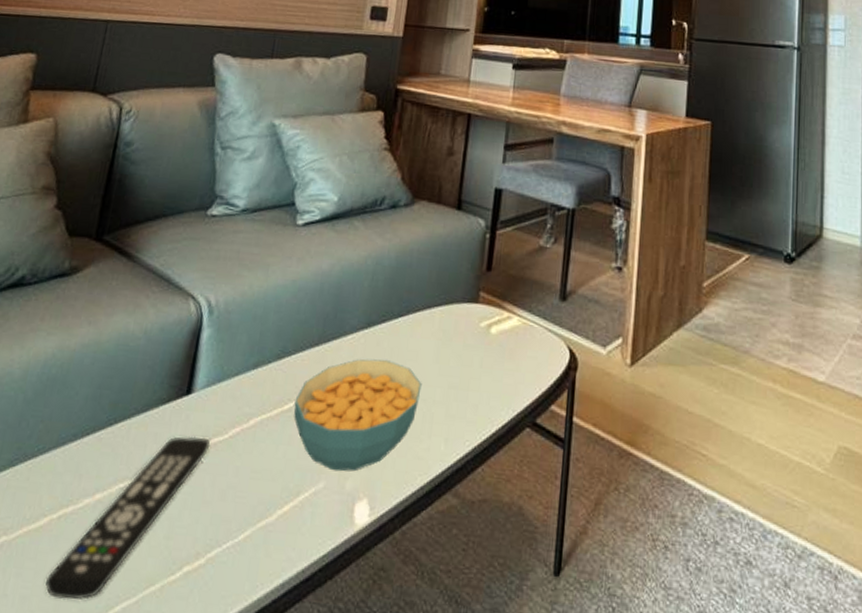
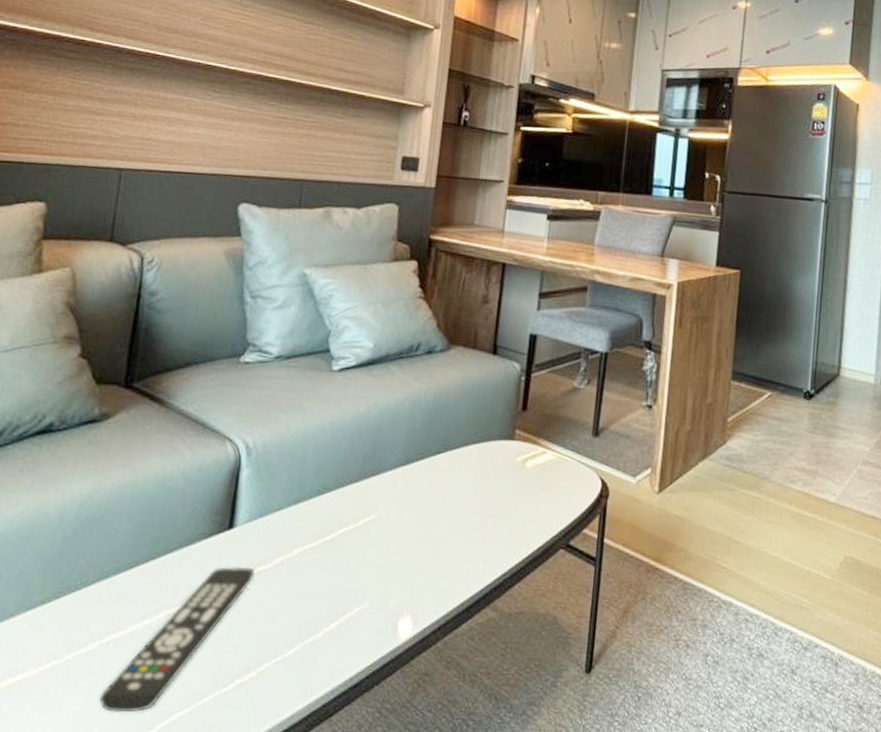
cereal bowl: present [294,359,422,472] -> none [336,492,461,593]

